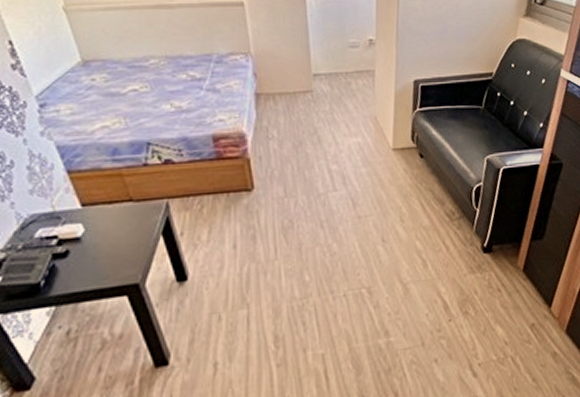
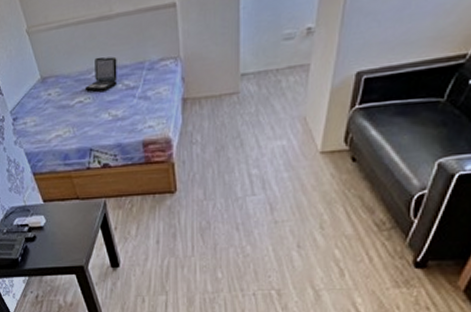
laptop: none [140,45,181,82] -> present [84,56,117,93]

